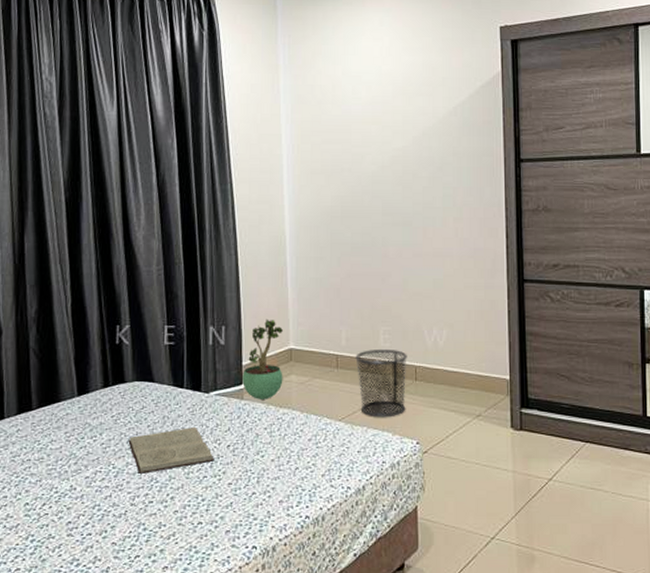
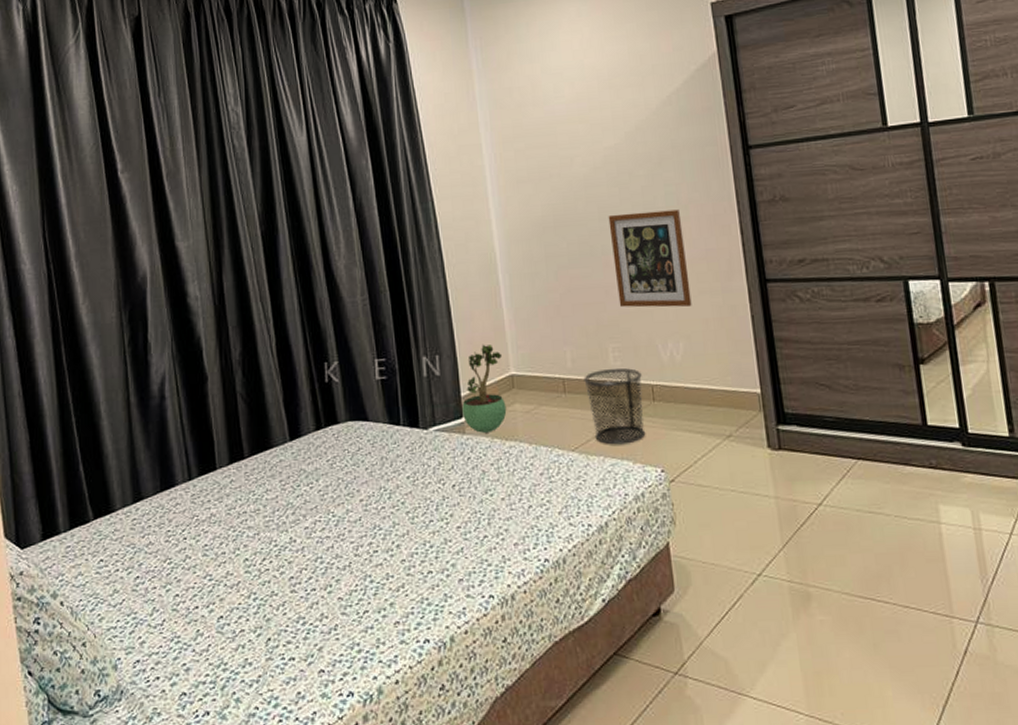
book: present [128,427,214,474] -> none [346,467,440,521]
wall art: none [391,210,457,298] -> present [608,209,692,308]

